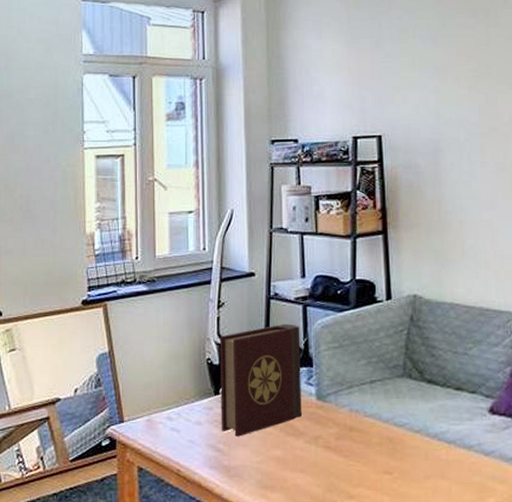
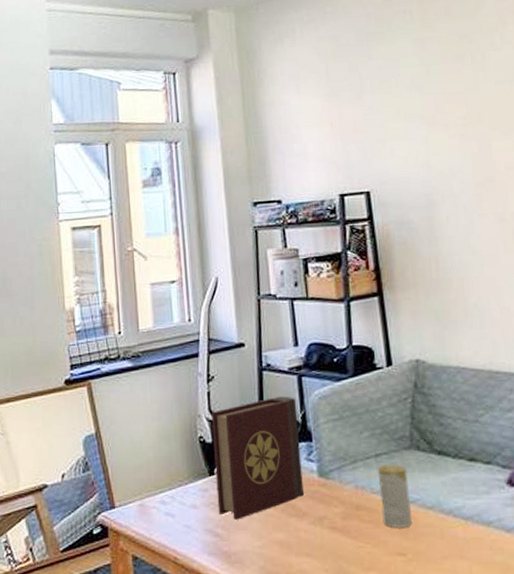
candle: none [372,390,400,449] -> present [378,464,412,527]

